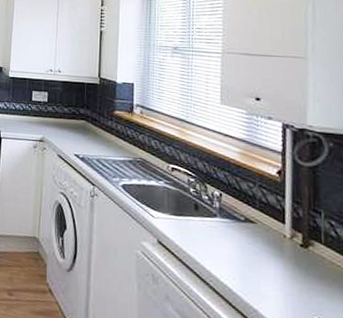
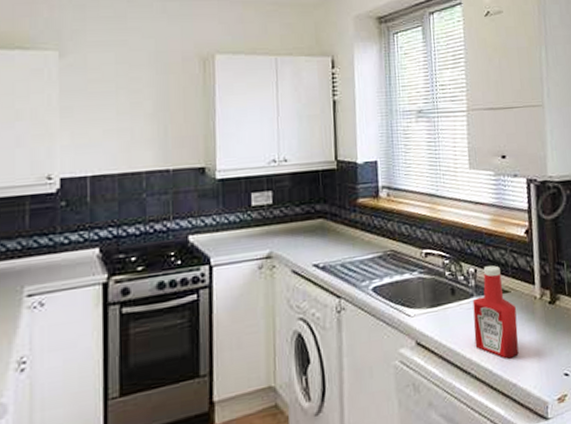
ketchup bottle: none [215,194,263,285] -> present [472,265,519,359]

